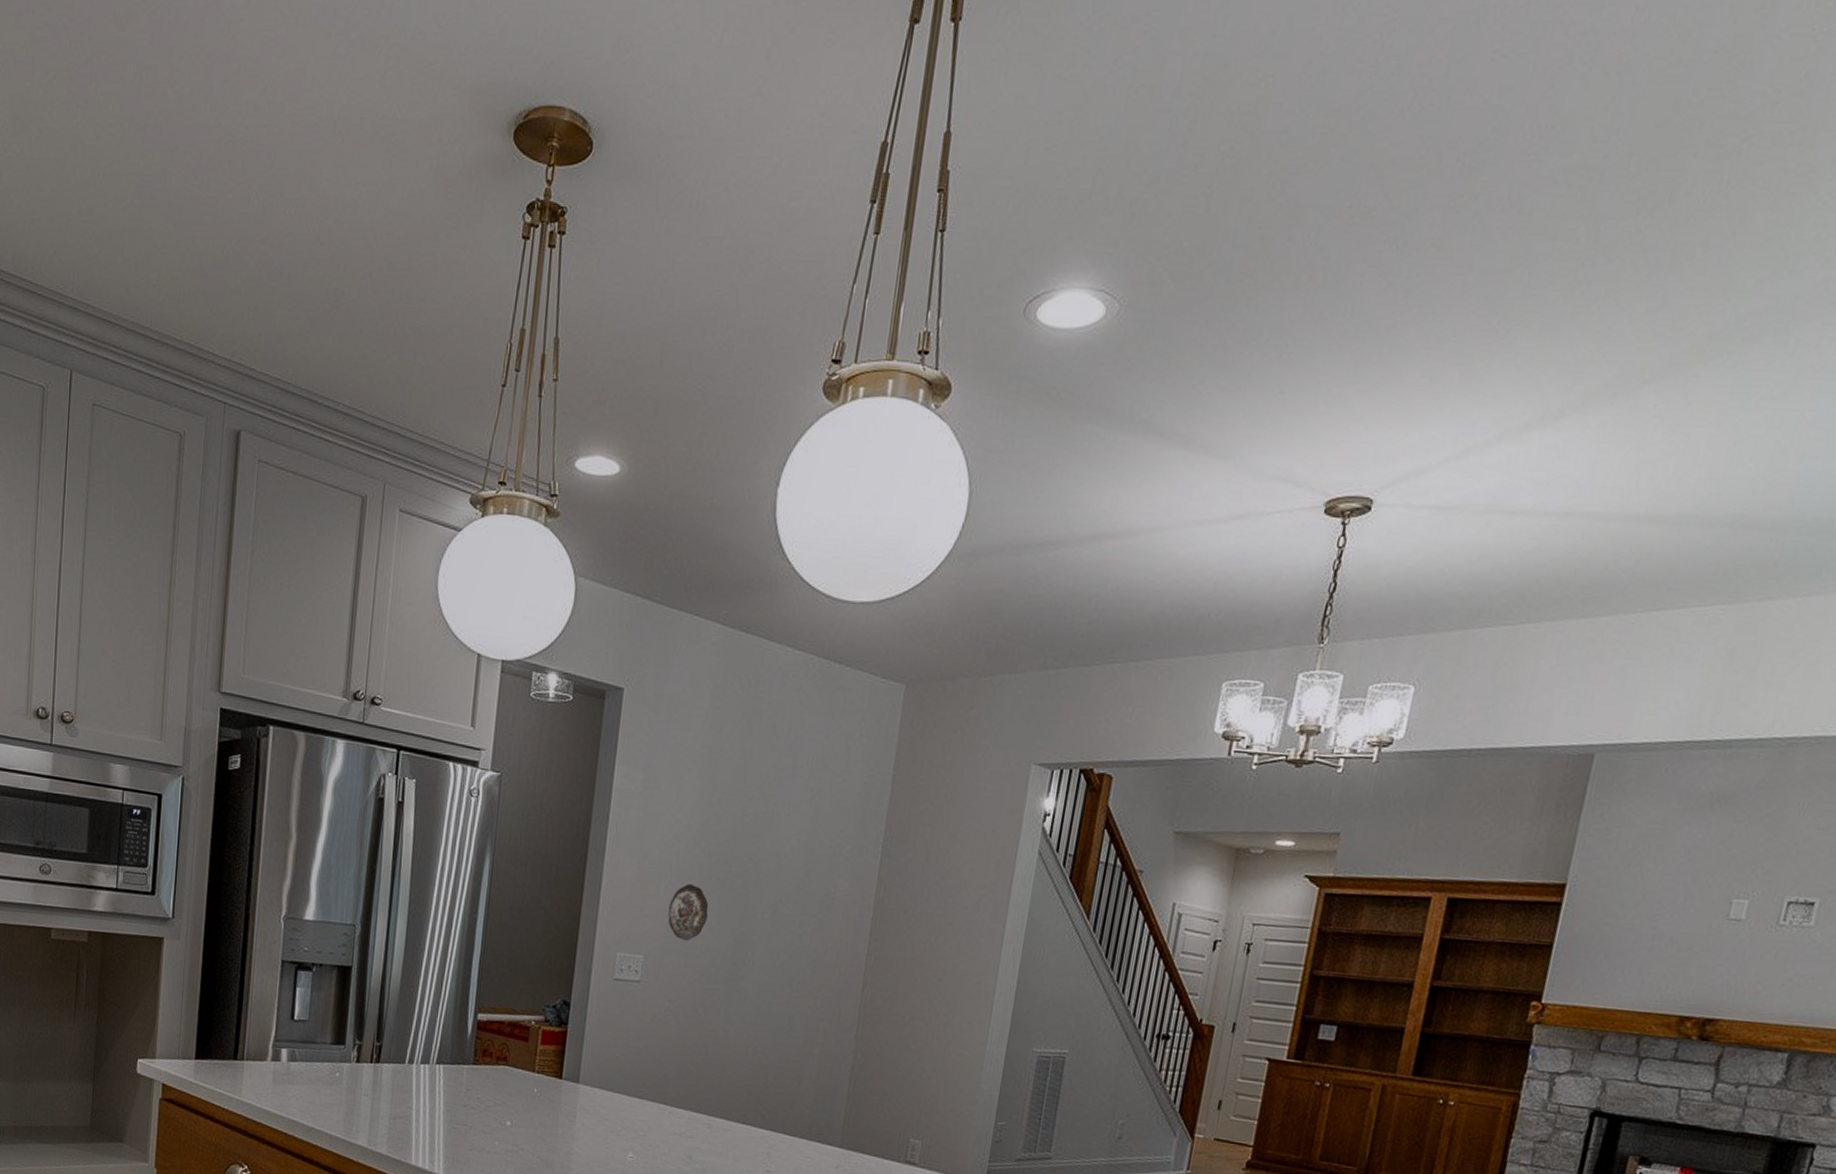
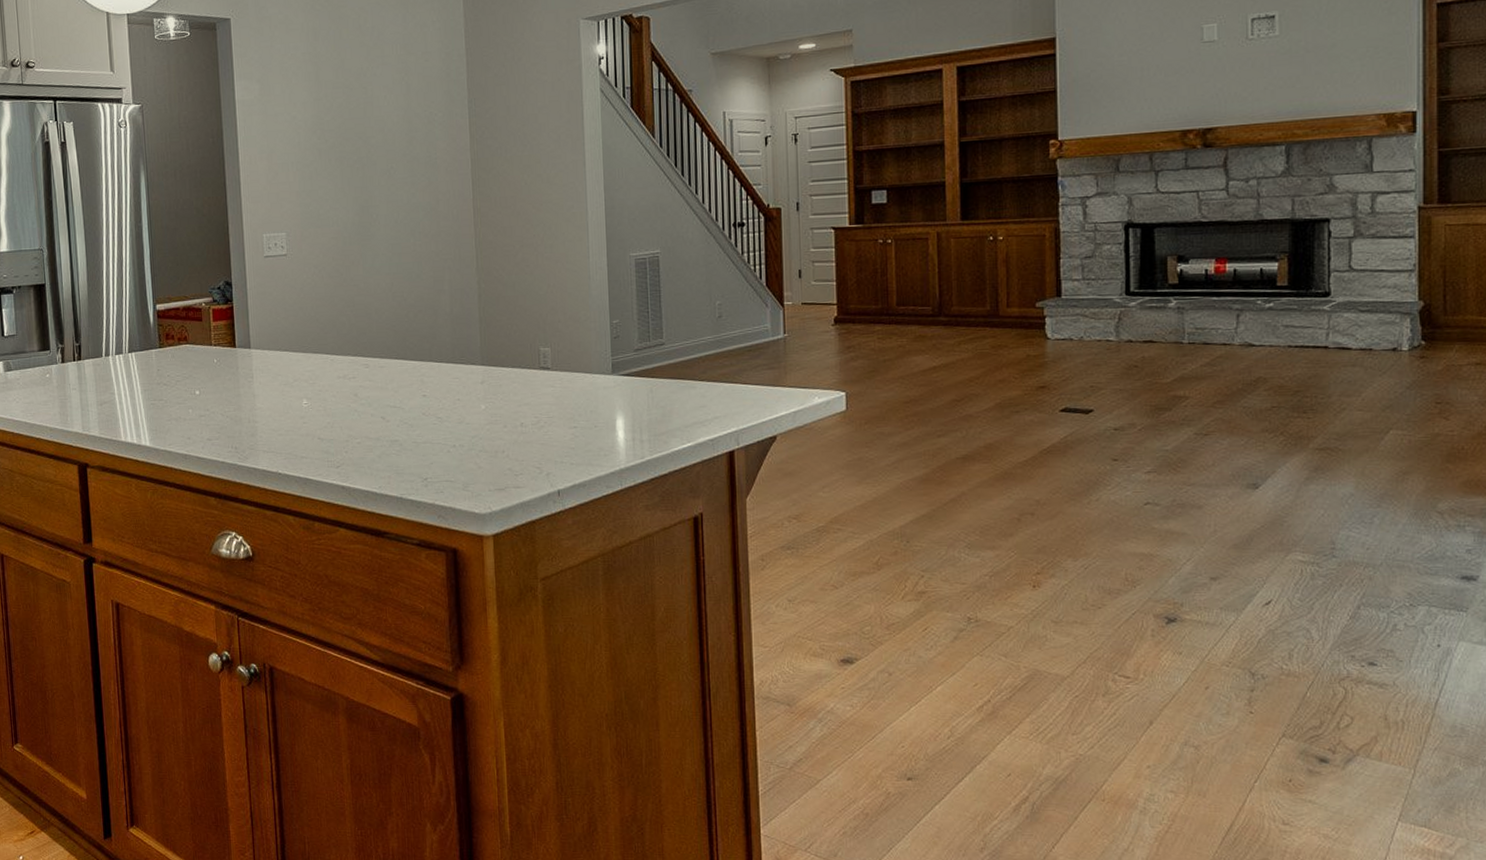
decorative plate: present [668,884,709,941] -> none [300,167,334,215]

